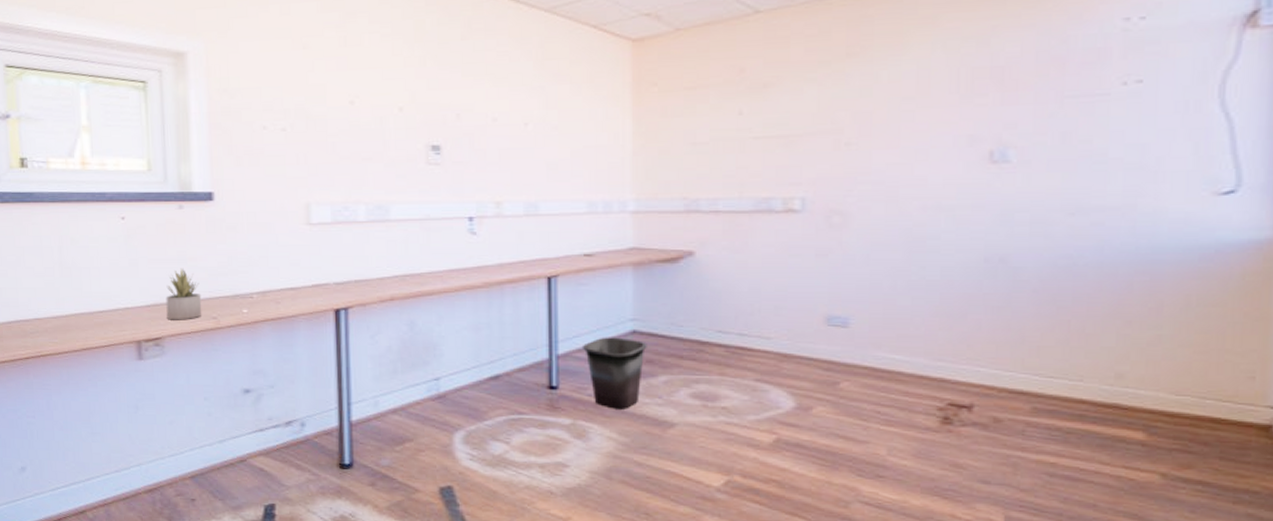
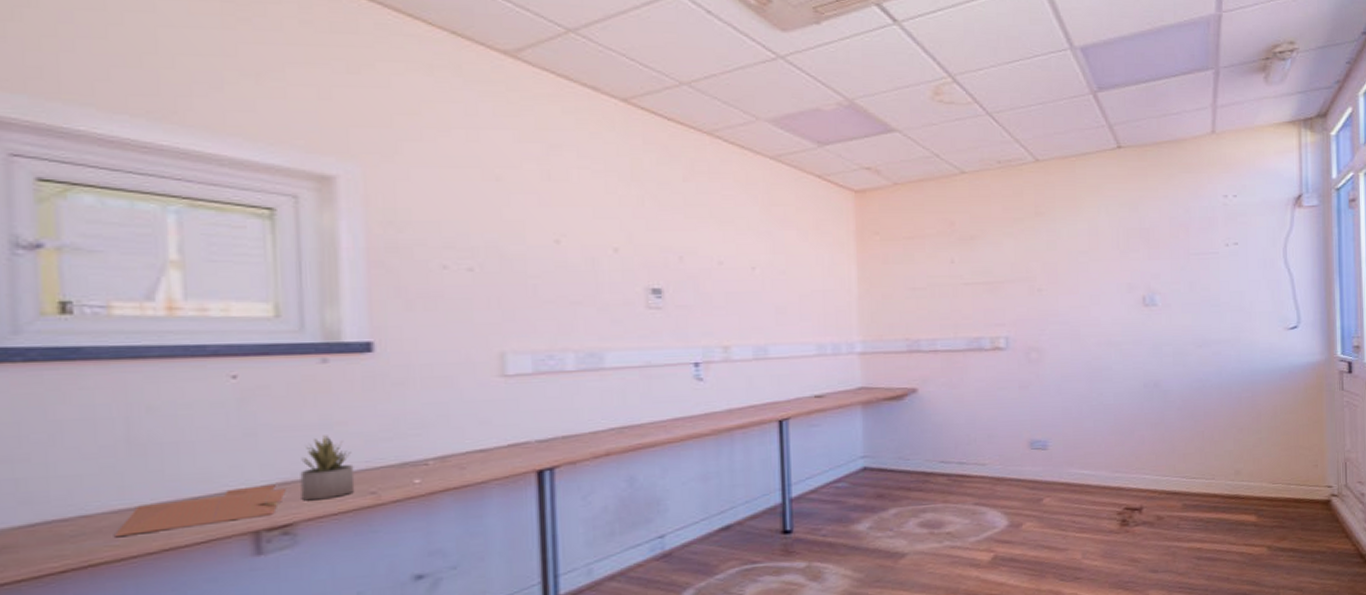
papers: none [54,305,157,337] -> present [113,485,286,538]
waste bin: present [583,337,647,409] -> none [816,475,878,547]

